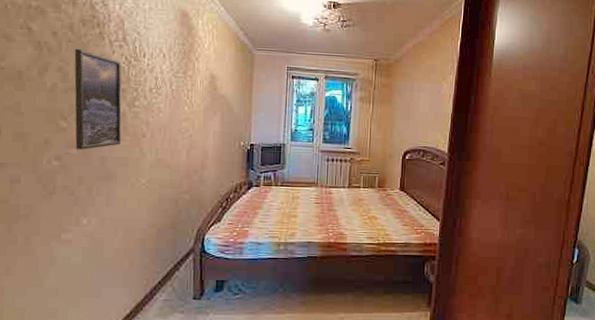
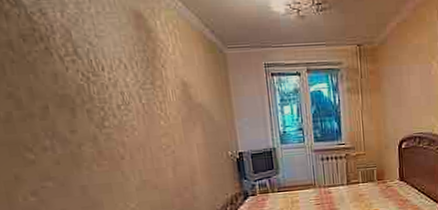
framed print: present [74,48,122,150] -> none [21,69,99,182]

